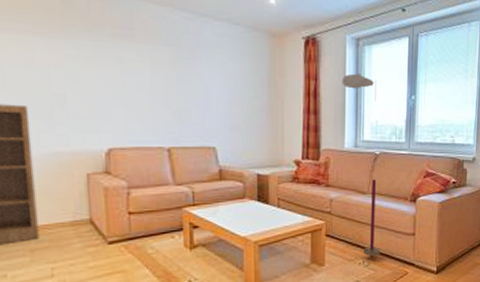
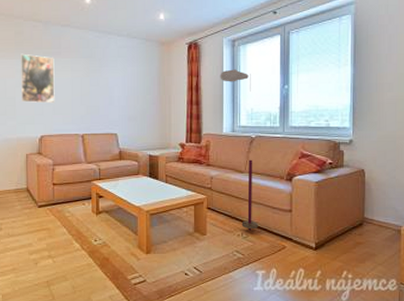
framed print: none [72,32,128,105] -> present [20,53,55,104]

